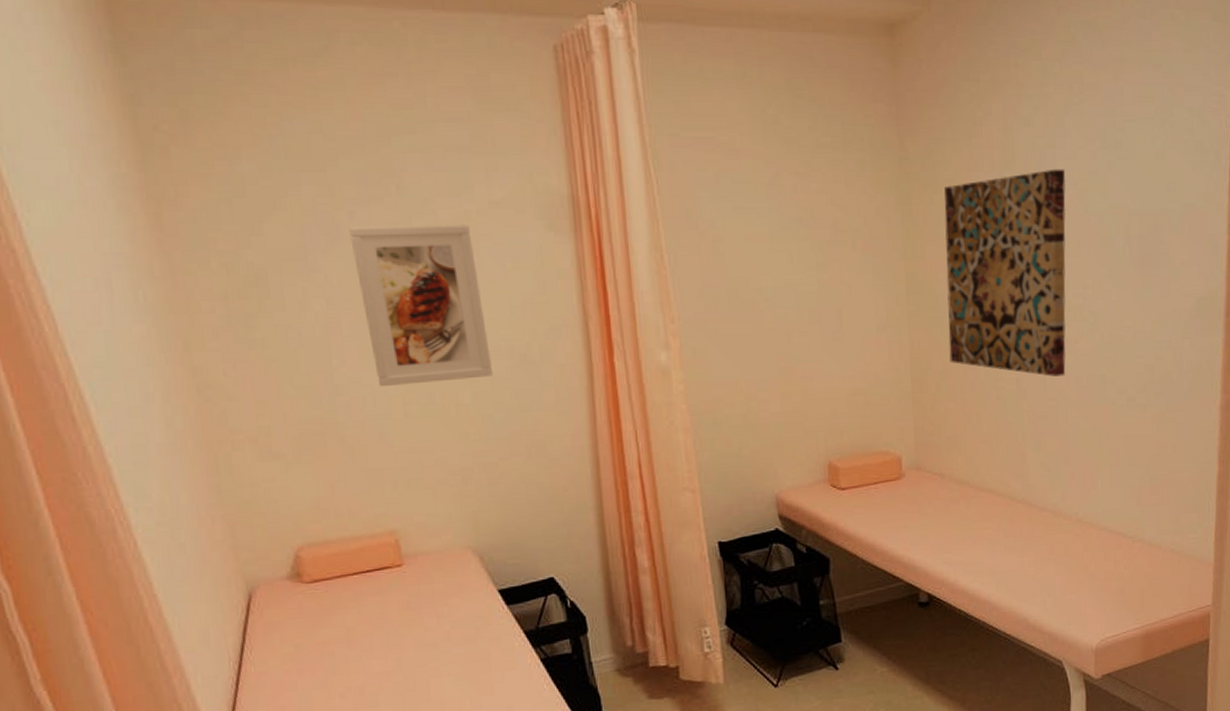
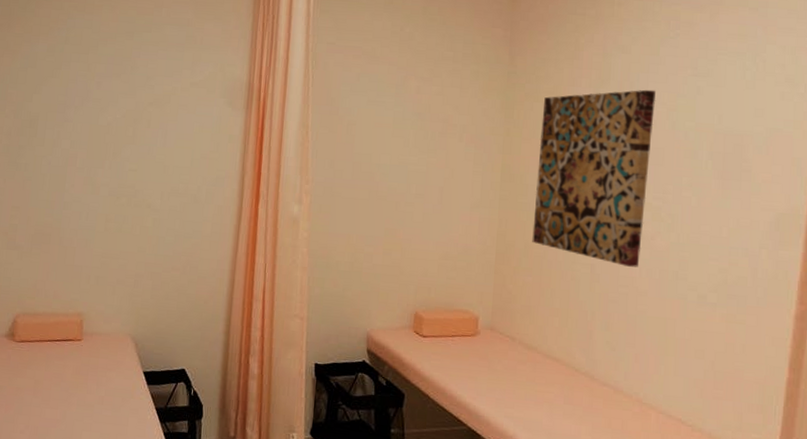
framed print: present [349,224,494,387] -> none [92,93,174,209]

